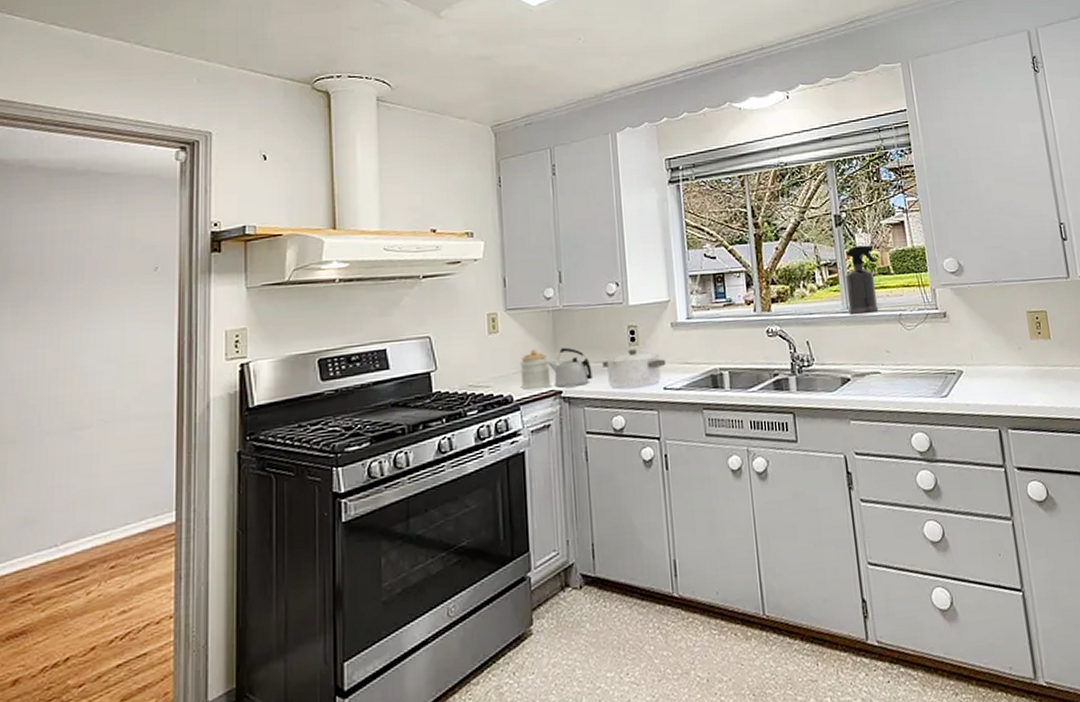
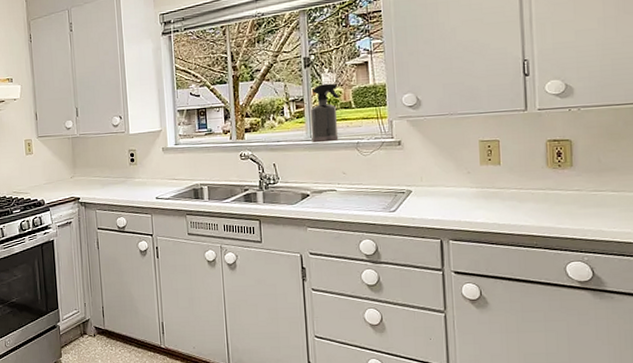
jar: present [520,349,551,391] -> none [49,166,72,197]
kettle: present [547,347,592,389] -> none [68,165,102,196]
cooking pot: present [602,349,667,390] -> none [109,167,158,198]

